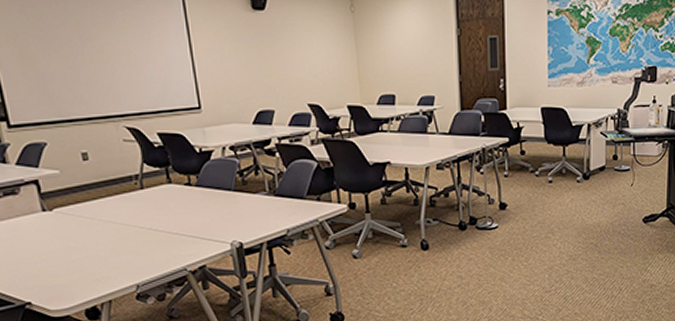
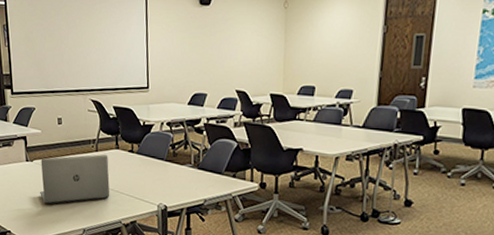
laptop: none [64,192,167,262] -> present [40,154,110,205]

